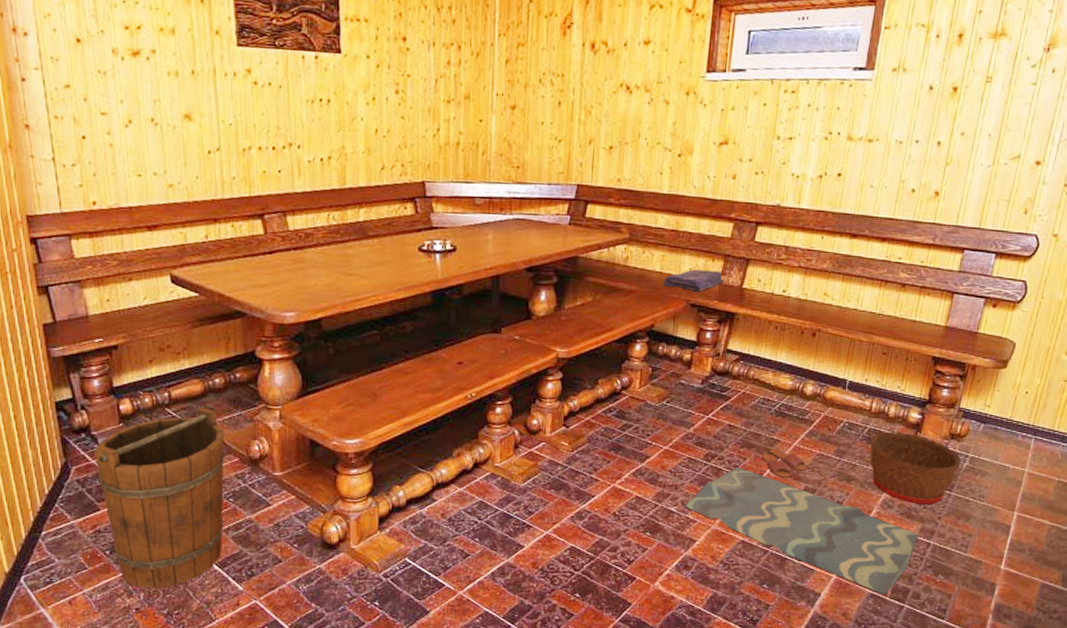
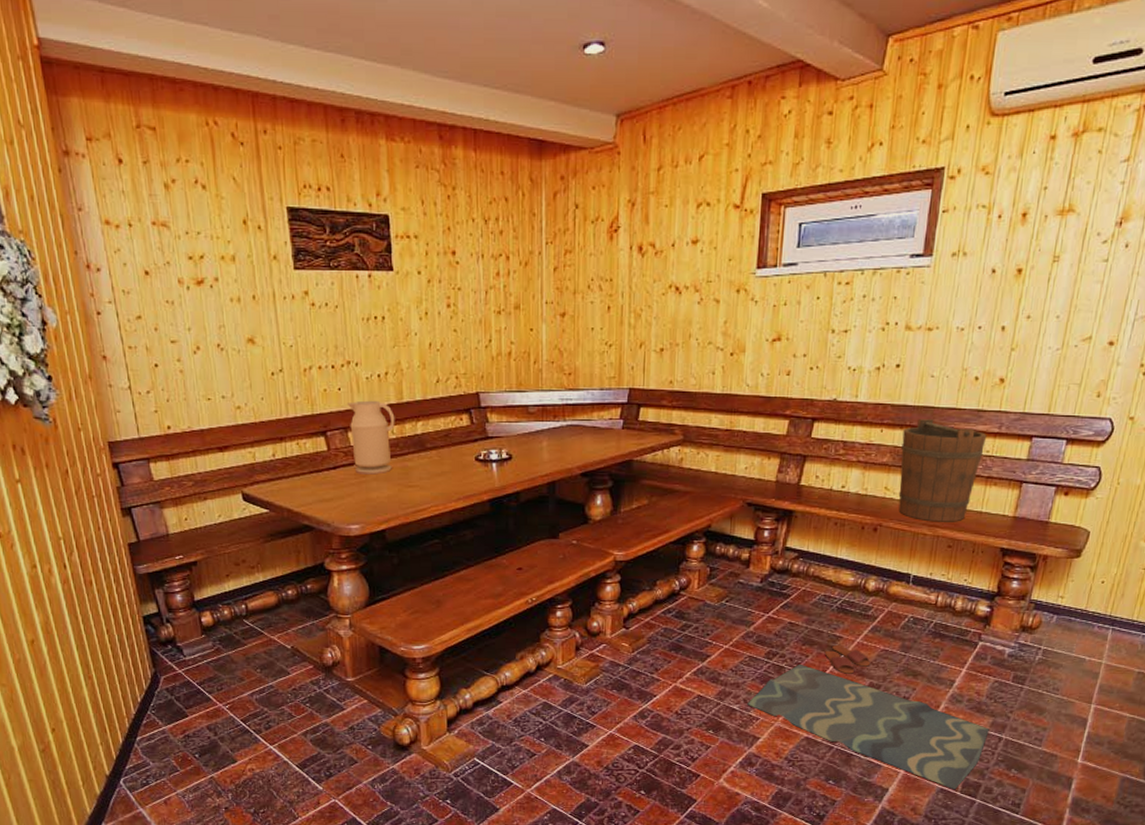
wooden bucket: present [93,407,225,589] -> none [179,617,302,789]
water jug: none [288,184,337,261] -> present [348,400,395,475]
towel: present [664,269,725,292] -> none [719,468,782,491]
wooden bucket: none [837,228,922,330] -> present [898,419,987,522]
basket: present [869,431,962,505] -> none [936,625,1034,699]

